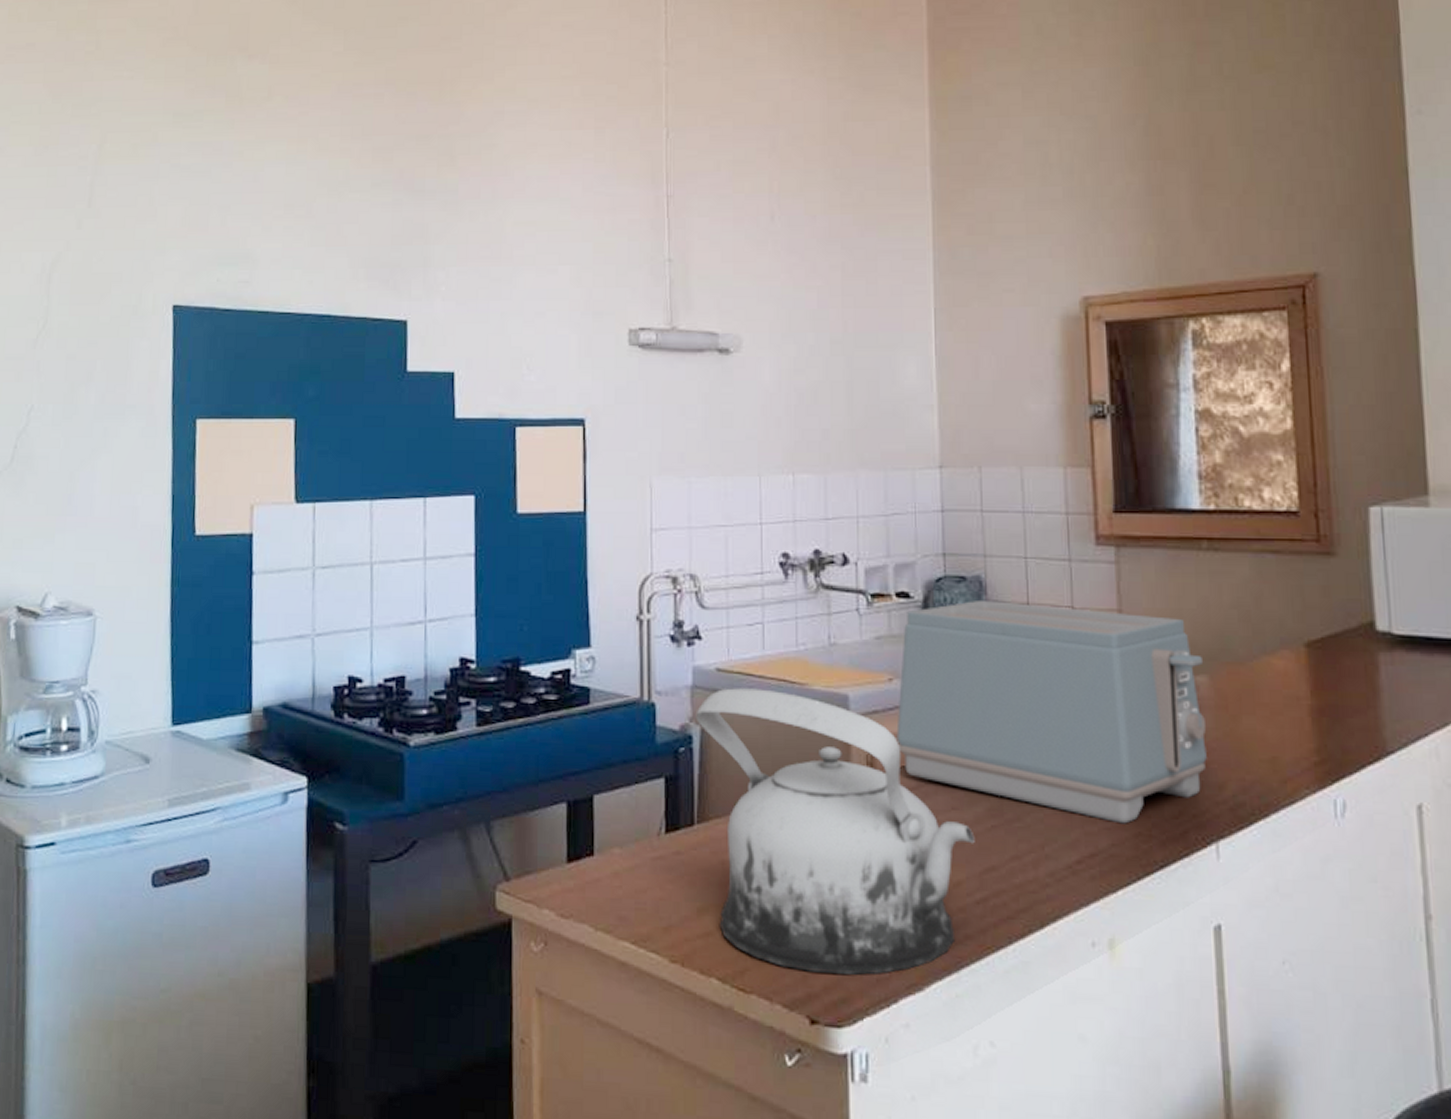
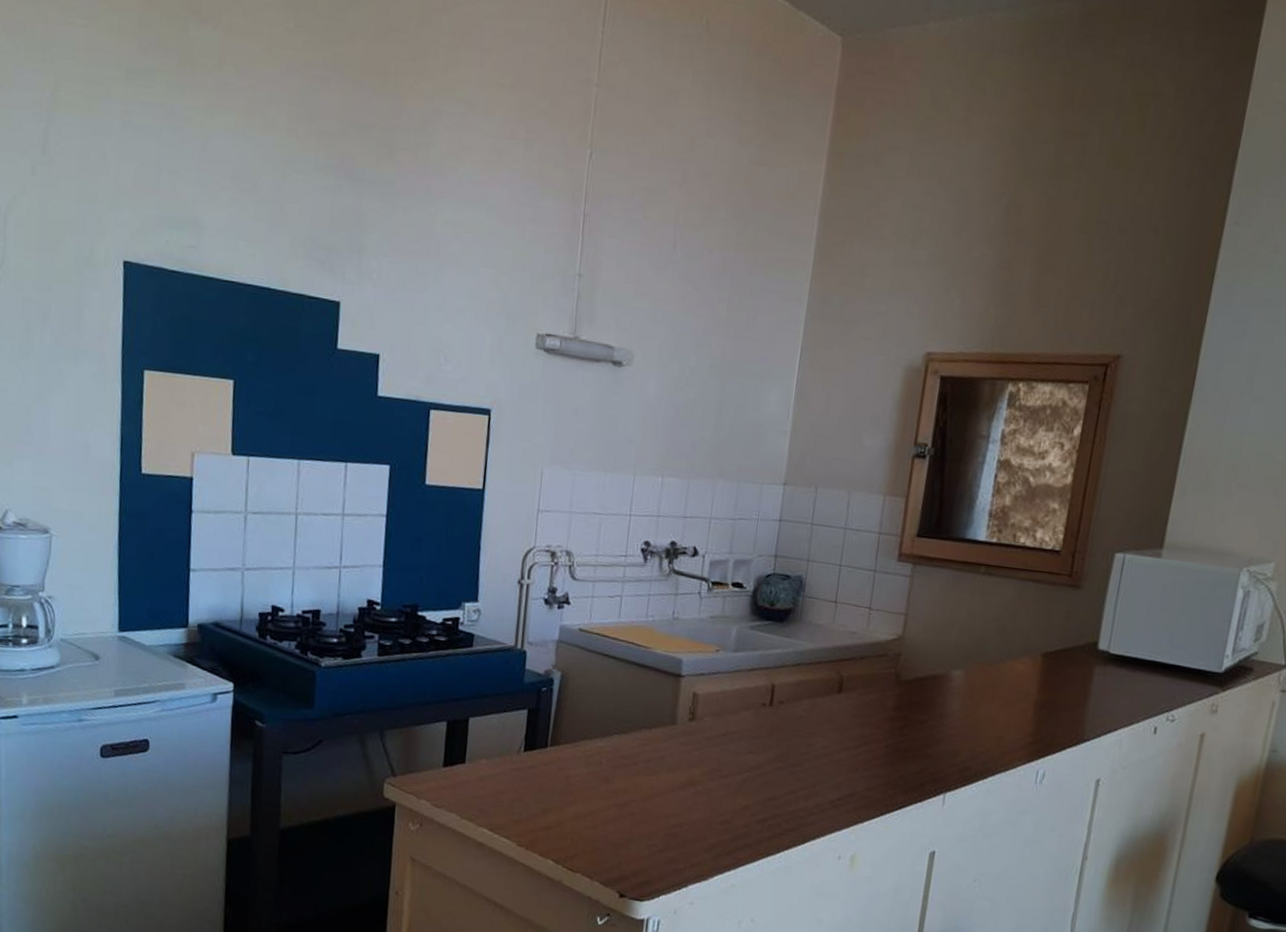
teapot: present [695,688,975,975] -> none [558,645,764,867]
toaster: present [896,599,1207,824] -> none [715,595,962,775]

